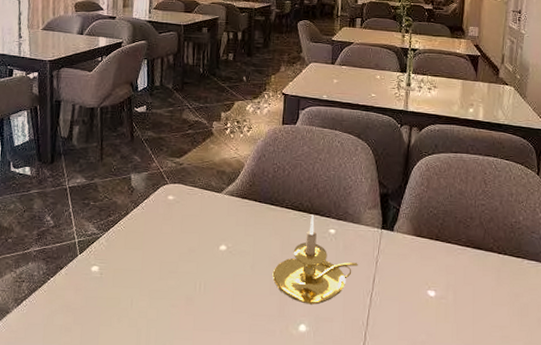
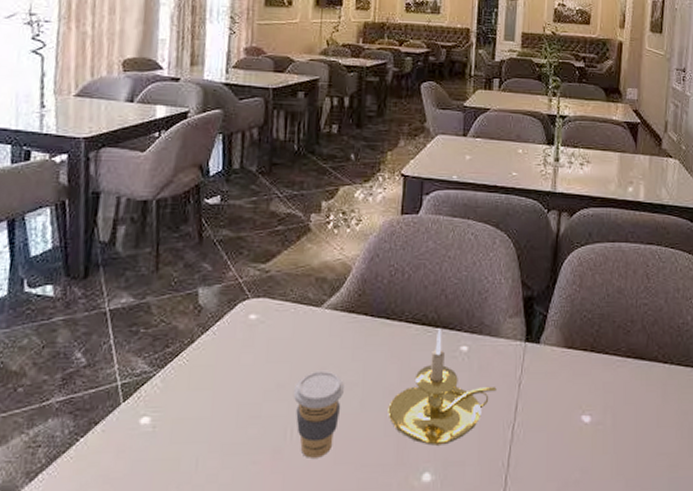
coffee cup: none [201,241,239,306] -> present [293,370,344,458]

